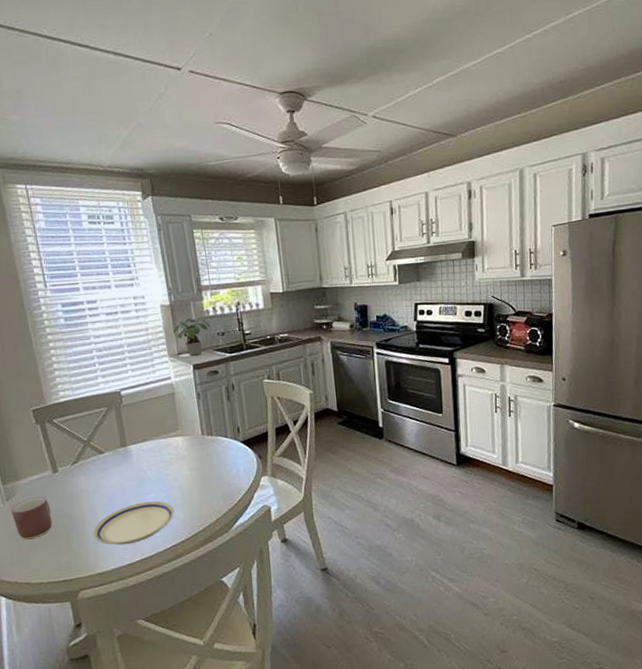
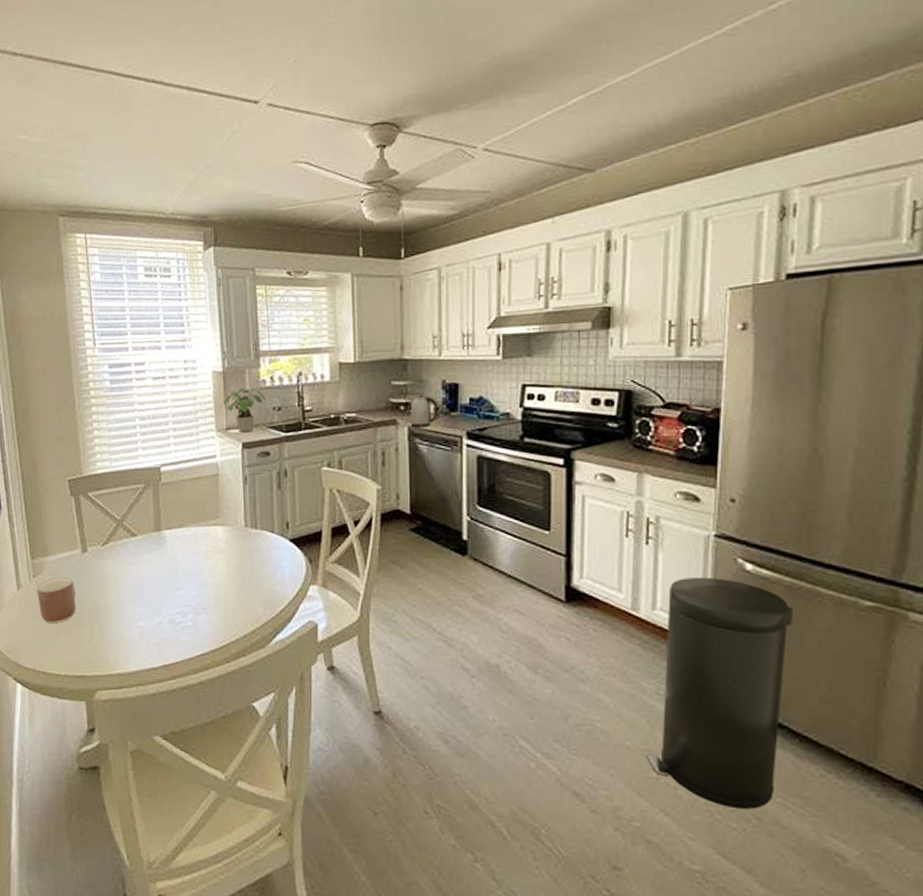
plate: present [93,501,175,545] -> none [116,598,207,645]
kettle: none [330,316,353,342] -> present [410,396,438,428]
pedal bin: none [519,435,606,594] -> present [647,576,794,809]

